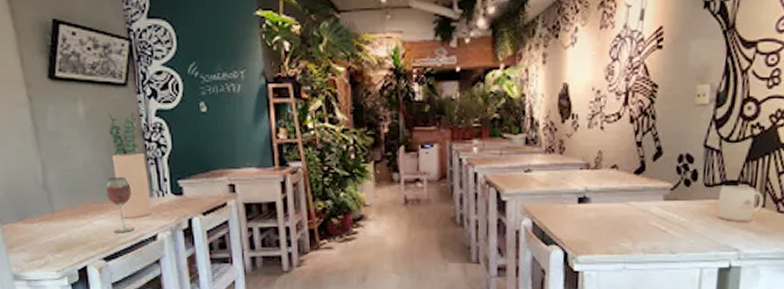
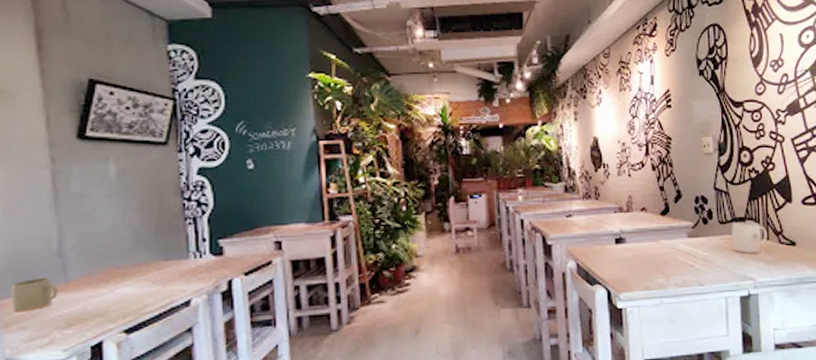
mug: none [10,207,48,236] -> present [11,277,58,312]
wineglass: present [105,176,135,233] -> none [133,238,165,301]
vase: present [108,111,152,219] -> none [143,170,186,284]

